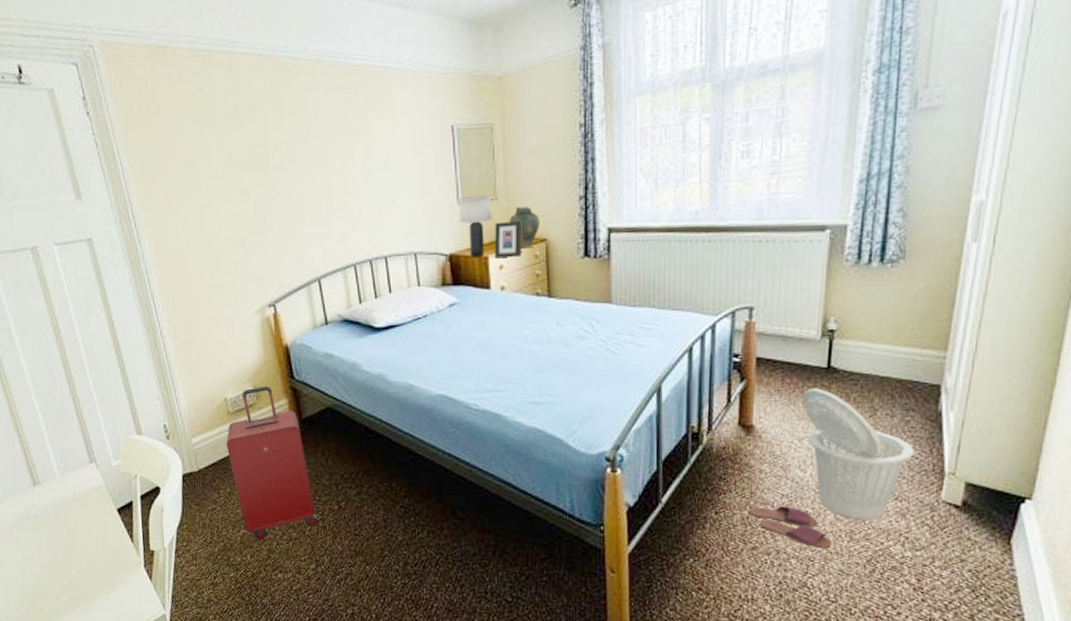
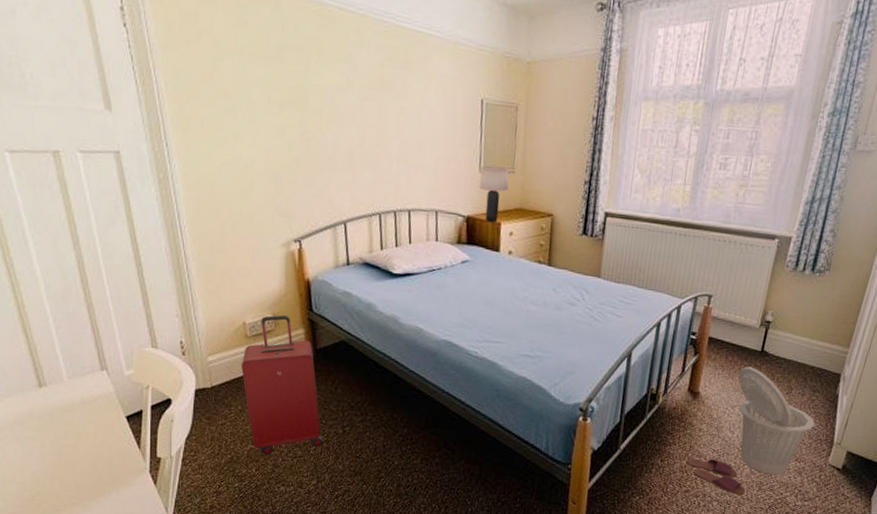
picture frame: present [495,221,523,259] -> none [507,193,534,227]
vase: present [509,207,540,249] -> none [522,182,549,221]

